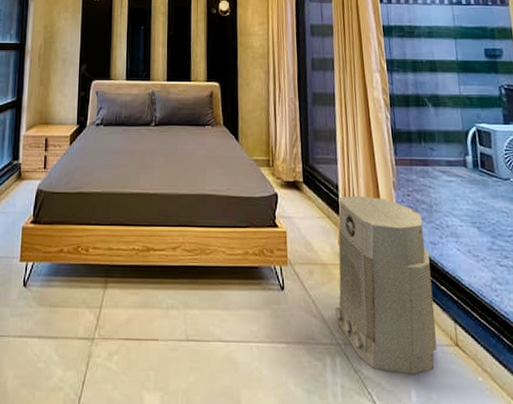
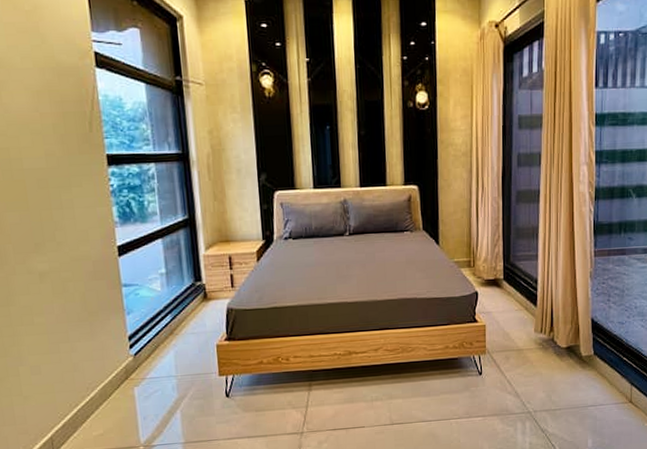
air purifier: present [335,195,437,375] -> none [528,287,617,429]

